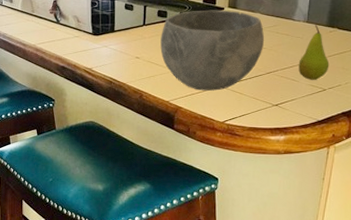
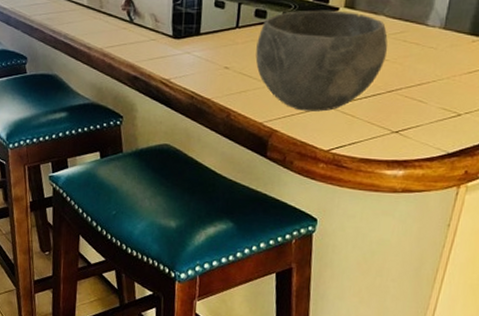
fruit: present [298,25,330,80] -> none [428,32,469,102]

